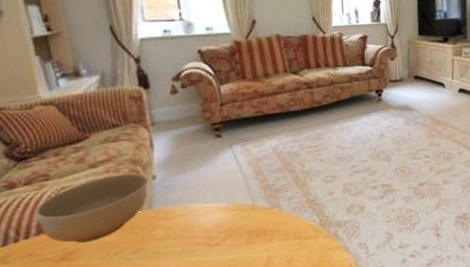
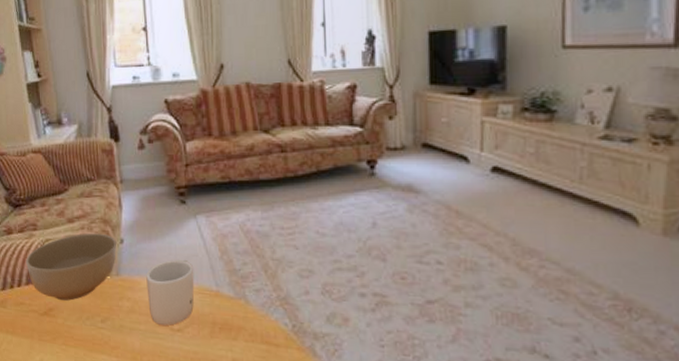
mug: none [181,184,232,244] -> present [146,260,195,326]

